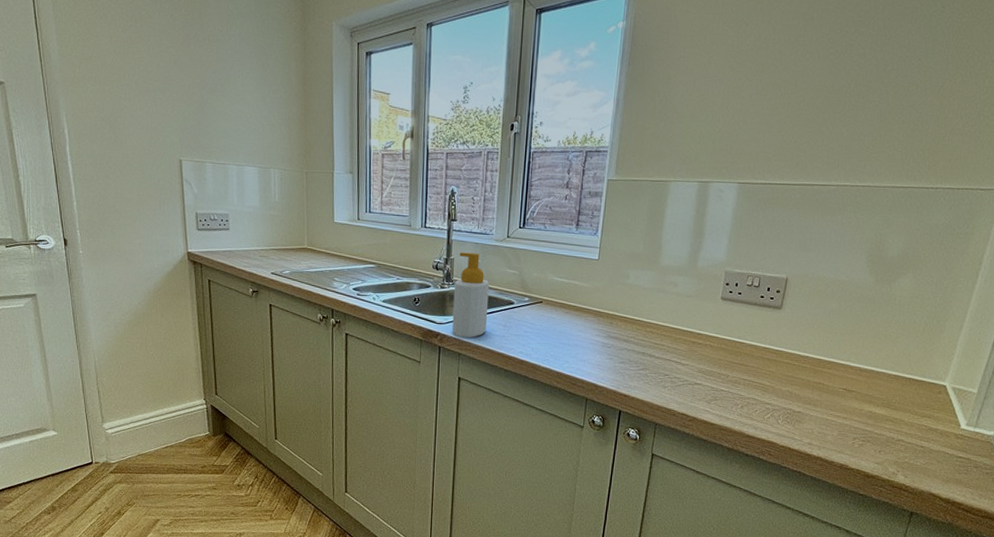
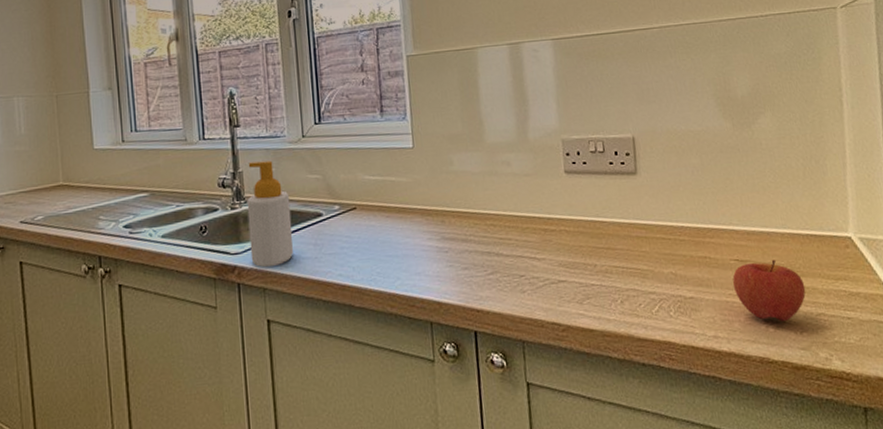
apple: none [835,393,895,441] -> present [732,260,806,321]

